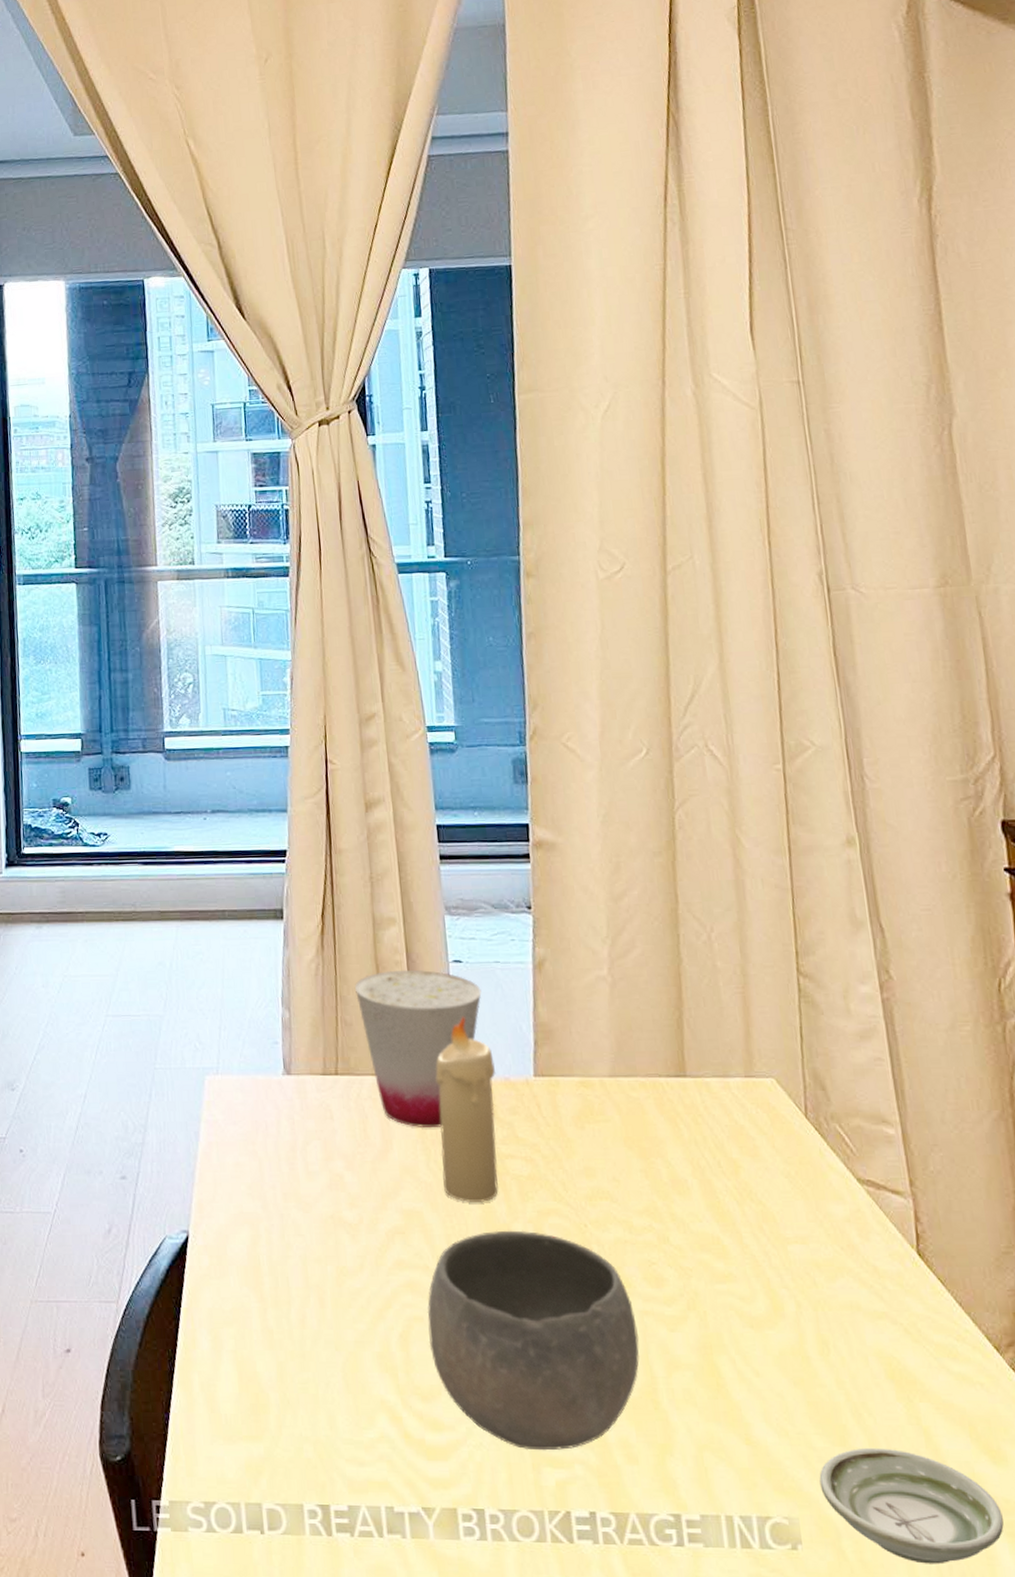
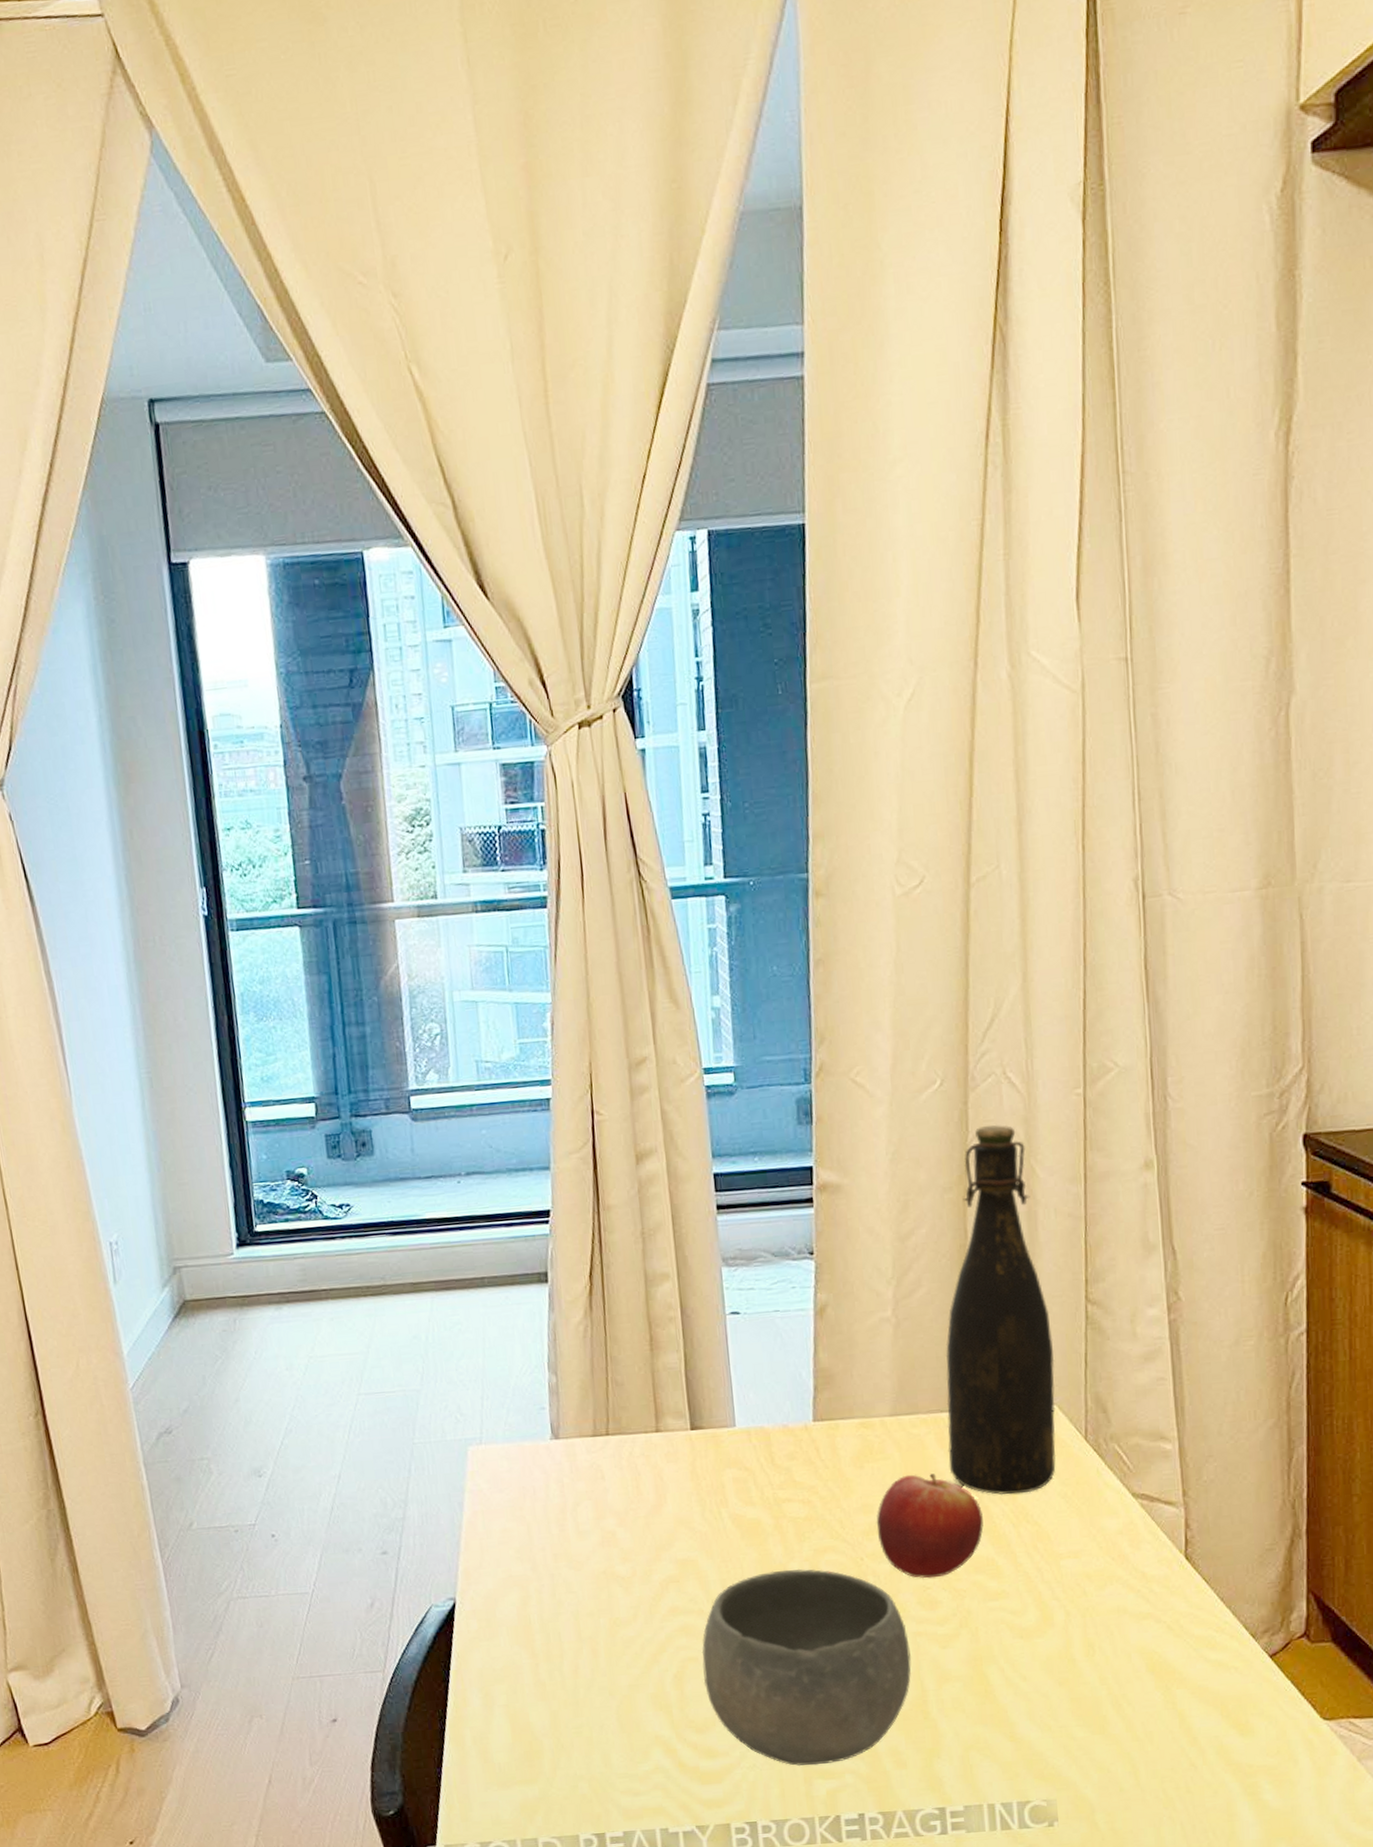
cup: present [355,969,482,1127] -> none [626,1324,760,1480]
candle: present [435,1017,498,1202] -> none [711,1368,775,1547]
fruit: none [598,1139,707,1253] -> present [876,1473,984,1579]
bottle: none [661,794,777,1169] -> present [945,1124,1056,1495]
saucer: present [819,1447,1004,1565] -> none [1078,1732,1246,1827]

